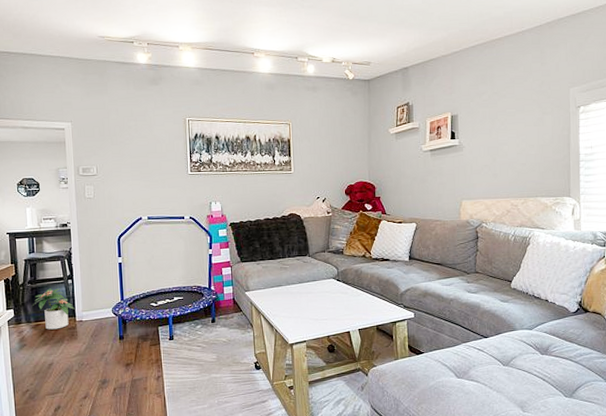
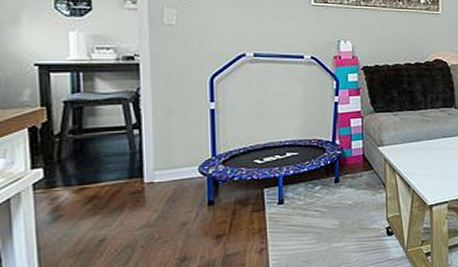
potted plant: present [33,288,75,330] -> none [75,140,142,195]

